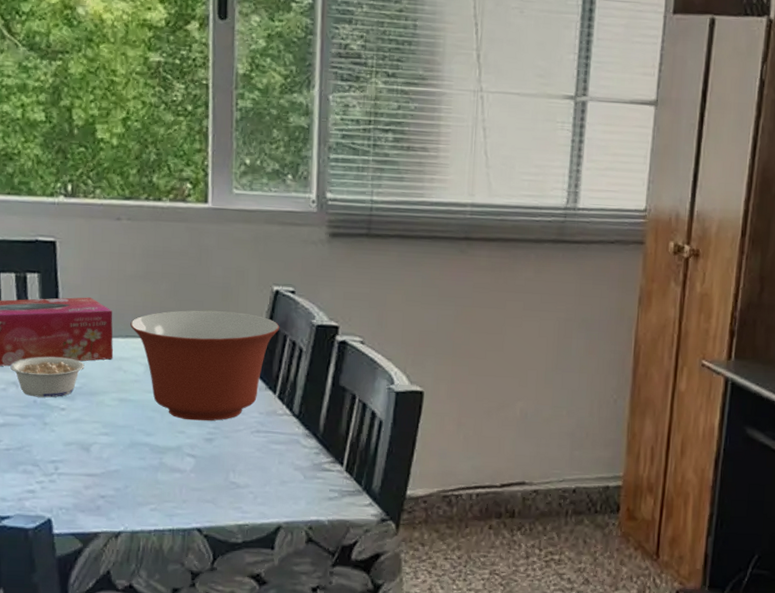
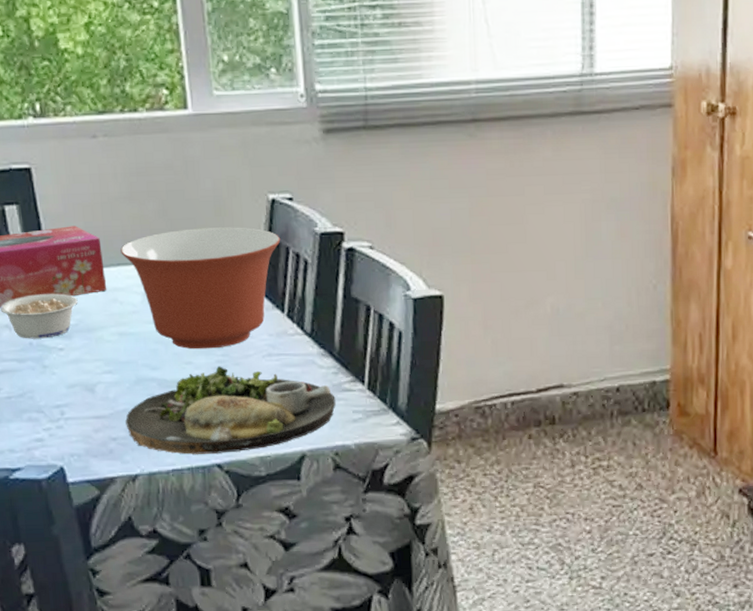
dinner plate: none [115,437,315,519] -> present [125,366,336,454]

